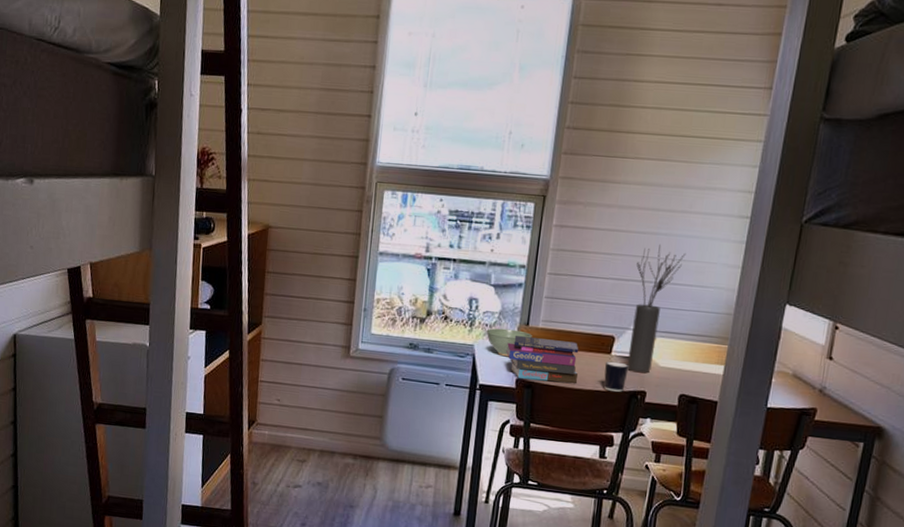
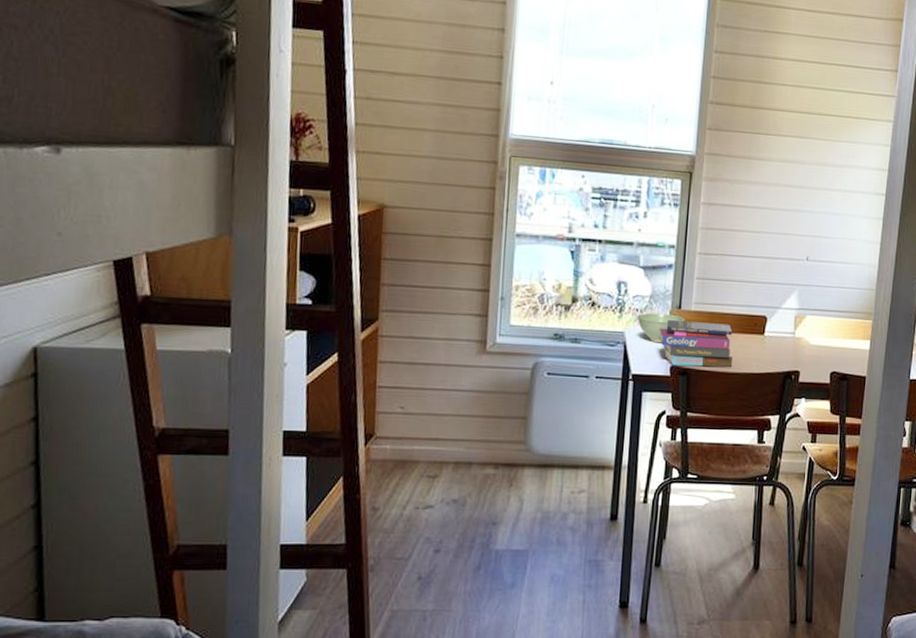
mug: present [603,361,629,393] -> none [758,342,782,374]
vase: present [627,245,686,374] -> none [780,222,830,353]

